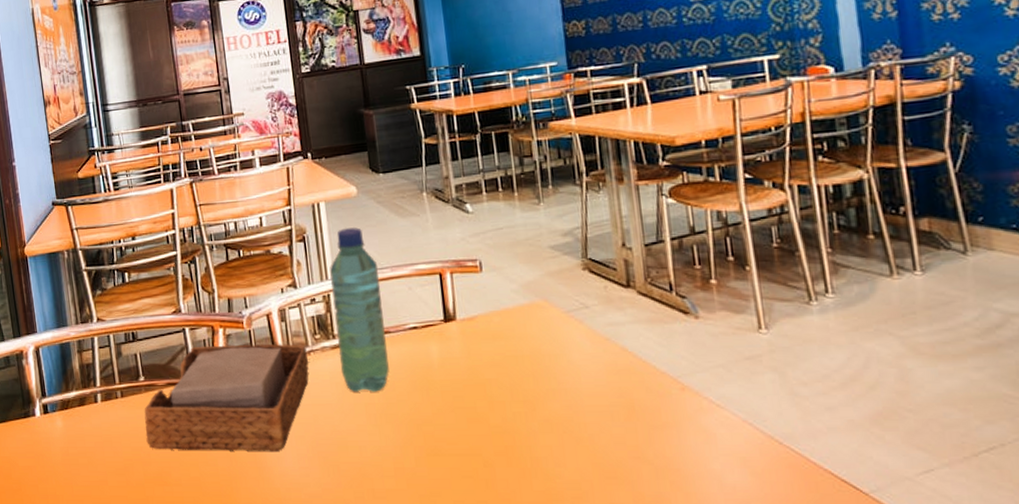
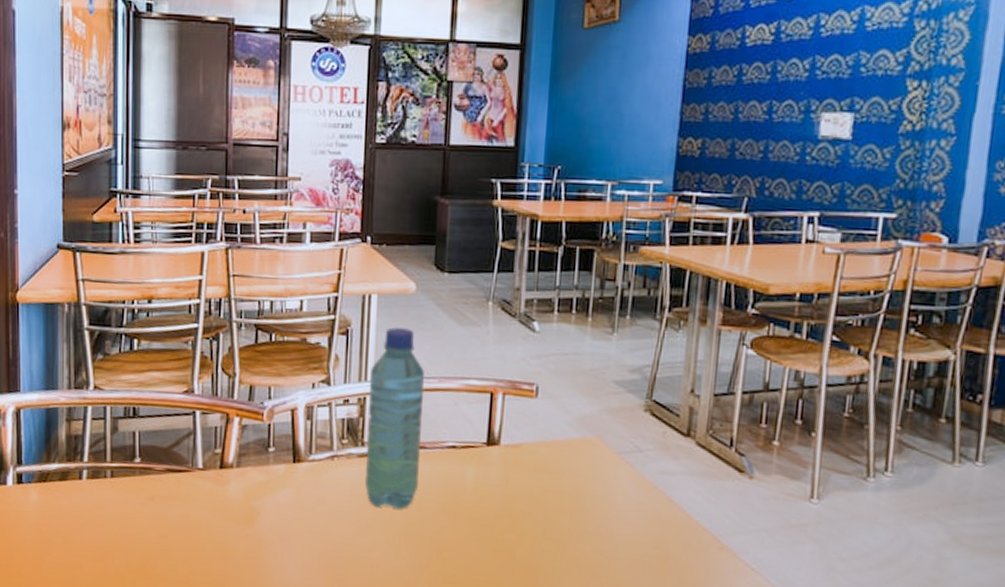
napkin holder: present [144,344,309,451] -> none [133,432,331,558]

